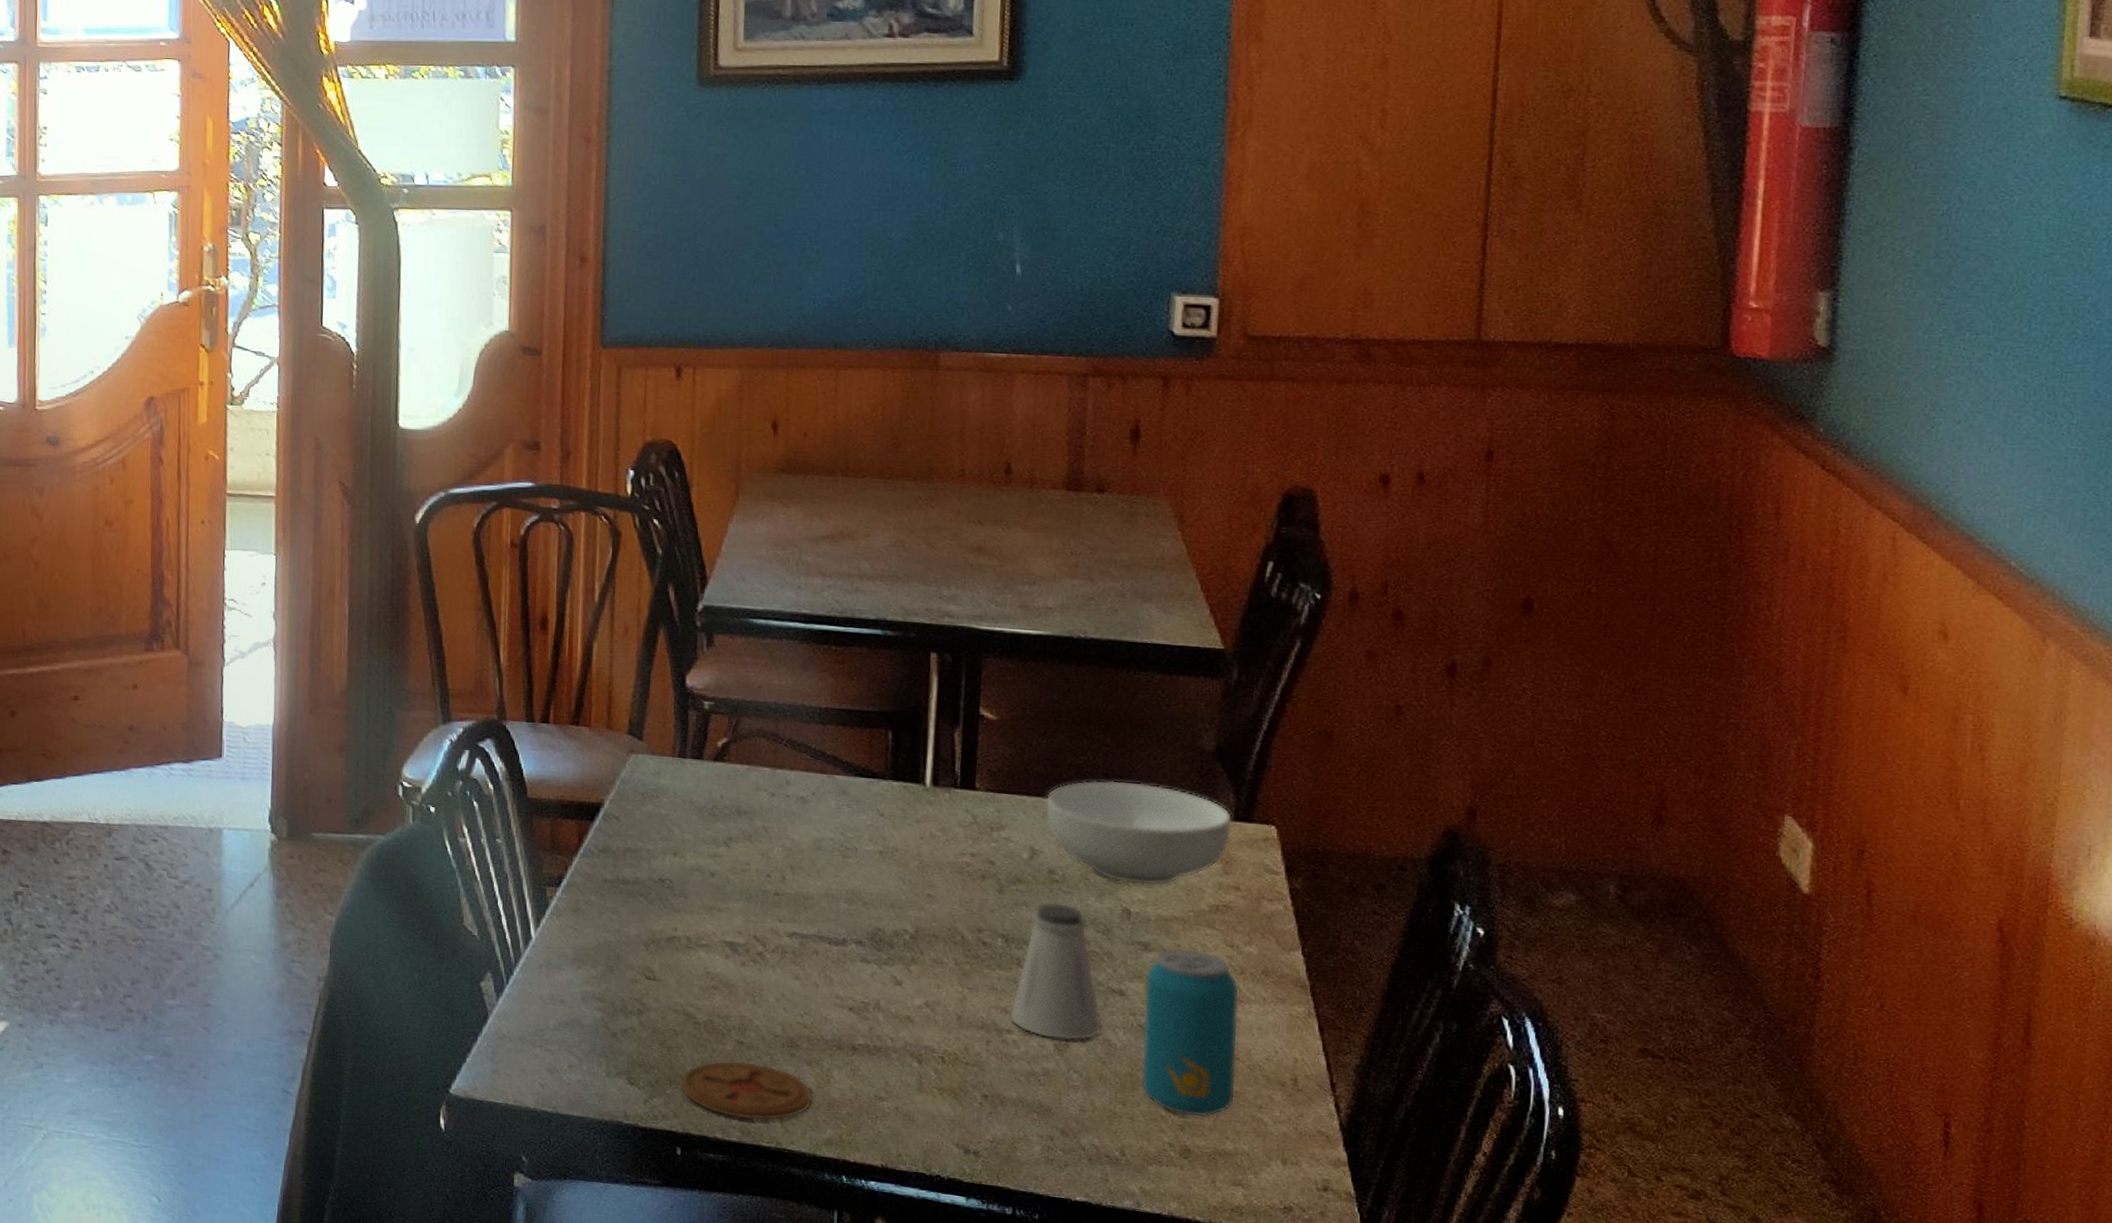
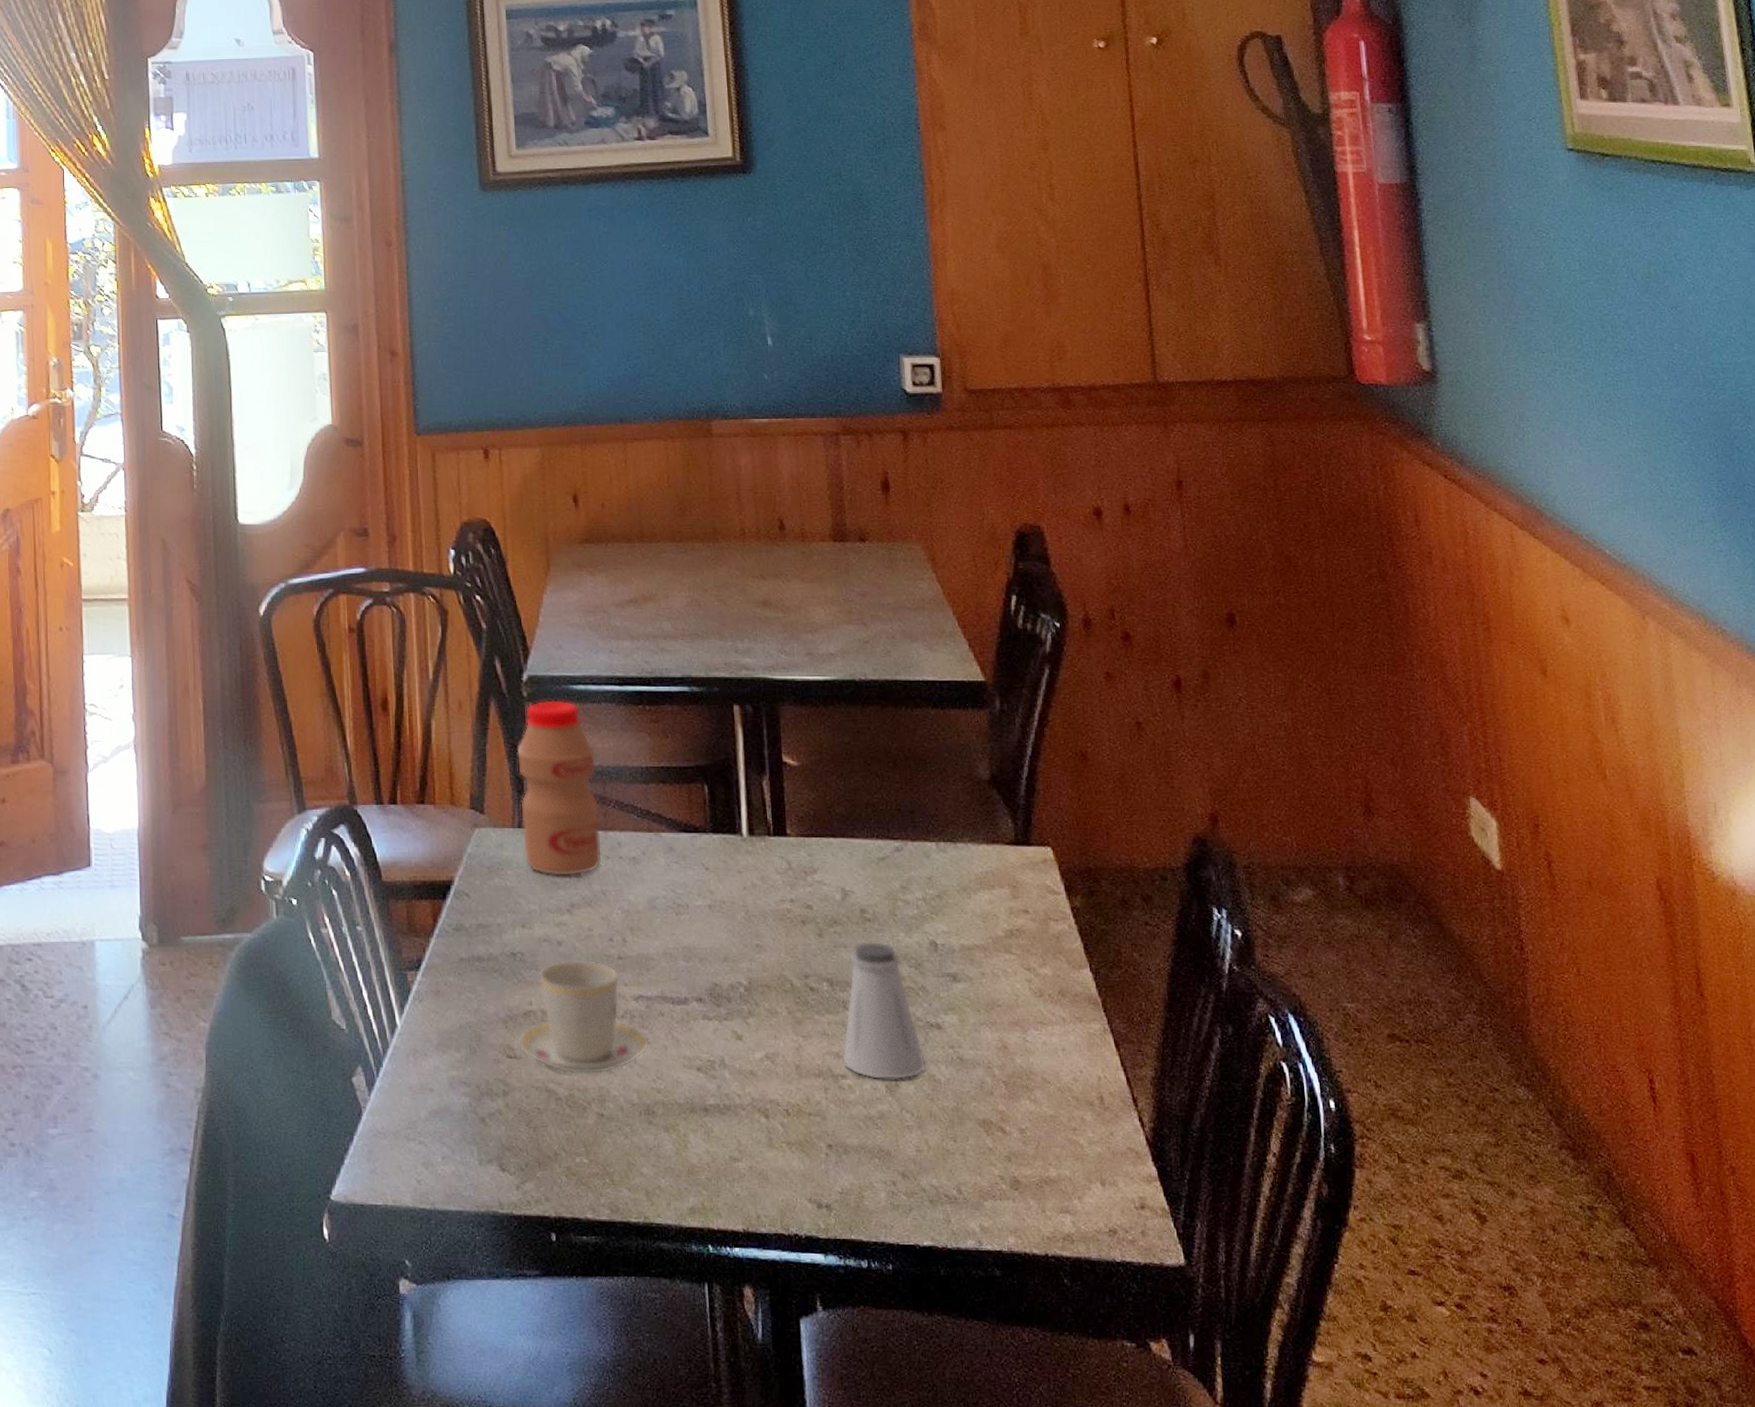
teacup: none [658,891,801,1004] -> present [517,960,650,1075]
coaster: present [680,1060,814,1121] -> none [549,1134,674,1196]
bottle: none [681,631,771,810] -> present [516,700,603,876]
cereal bowl: present [1044,779,1233,886] -> none [849,815,1015,917]
beverage can: present [1141,947,1240,1118] -> none [958,975,1052,1147]

